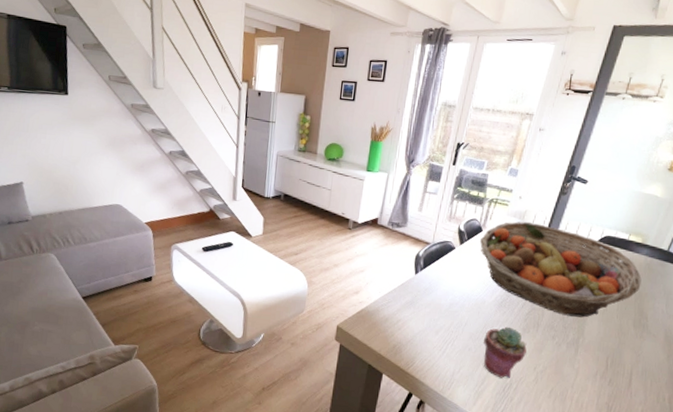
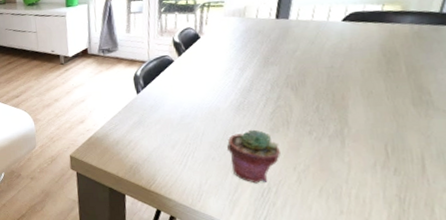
fruit basket: present [479,221,642,318] -> none [199,17,412,108]

